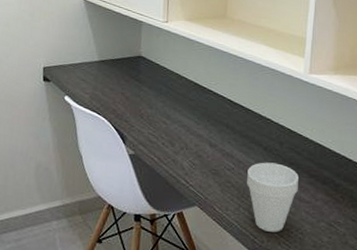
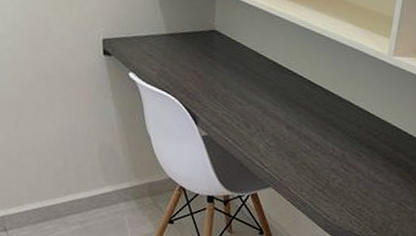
cup: present [247,162,298,232] -> none [323,145,374,211]

